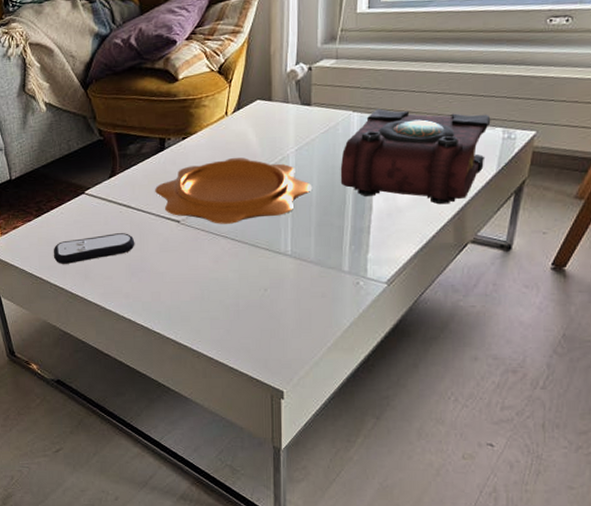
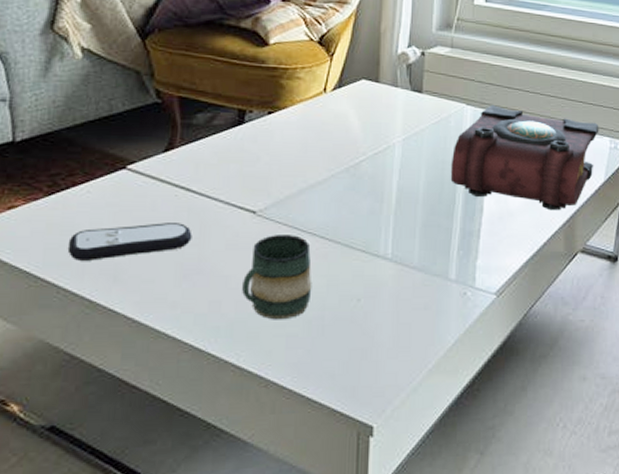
decorative bowl: present [155,157,313,224] -> none [226,140,420,219]
mug: none [174,238,228,306] -> present [242,235,312,320]

